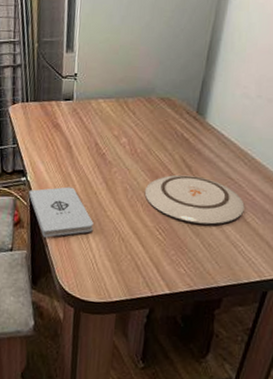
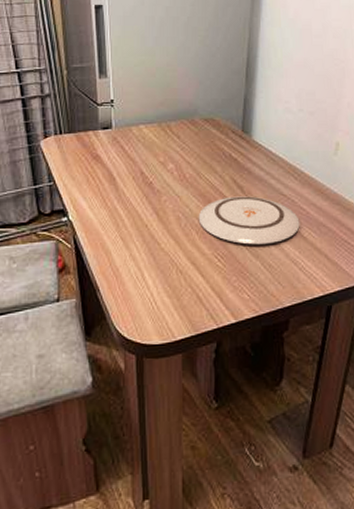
notepad: present [28,187,93,238] -> none [72,222,147,281]

